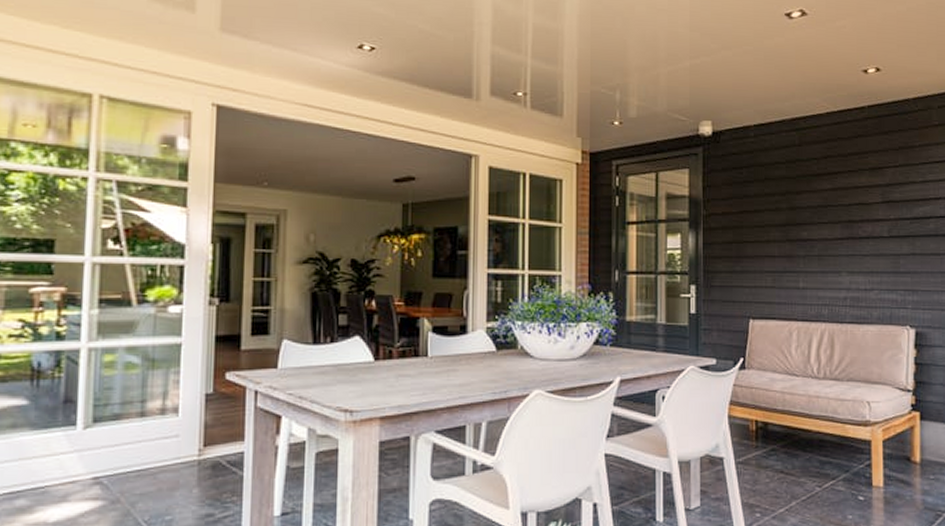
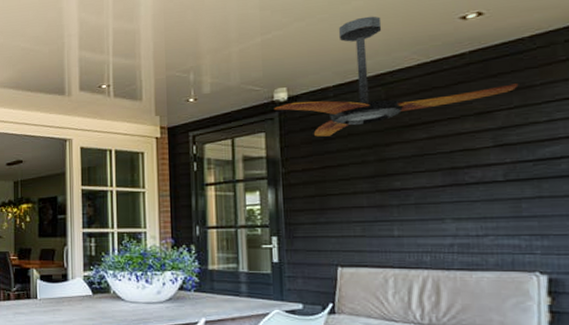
ceiling fan: none [699,55,903,179] -> present [274,16,519,137]

